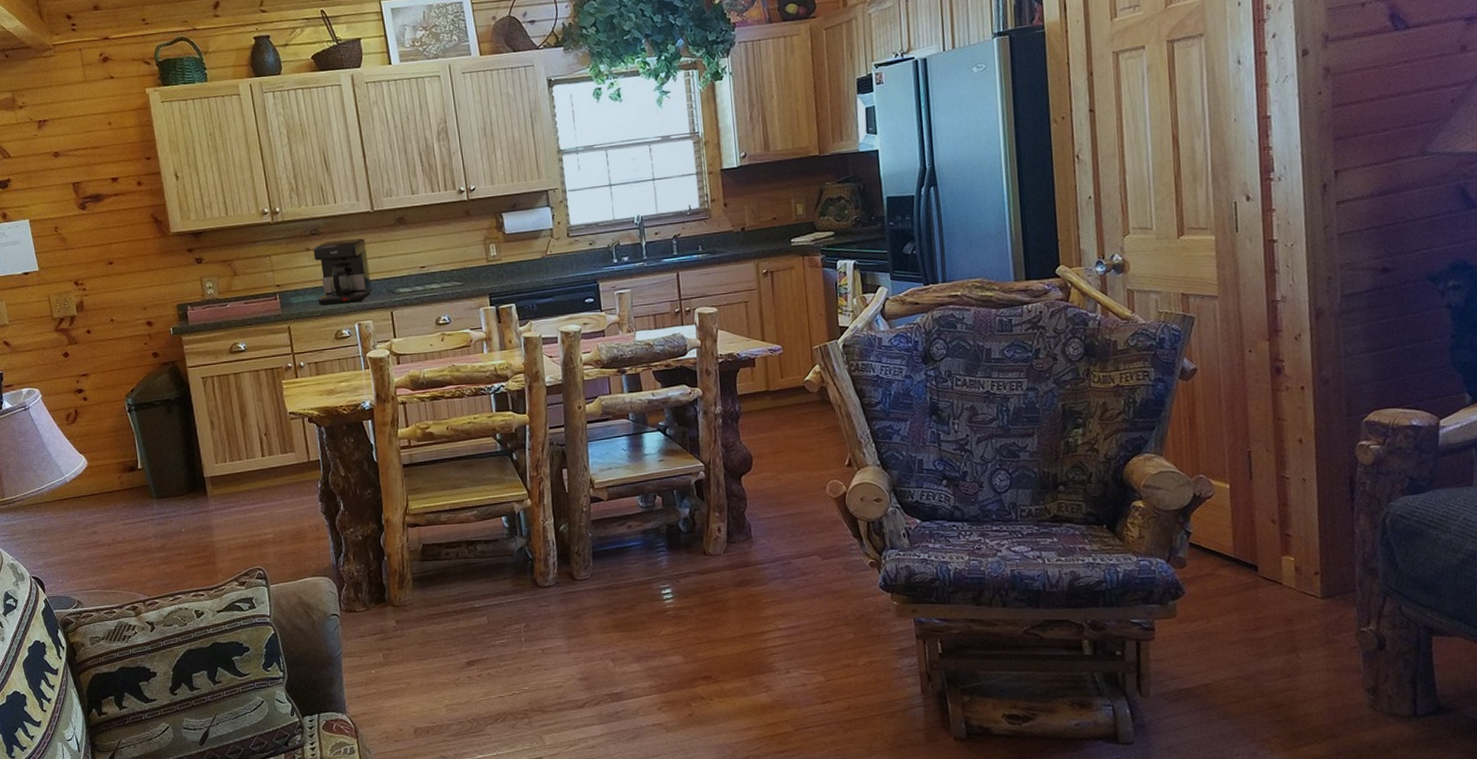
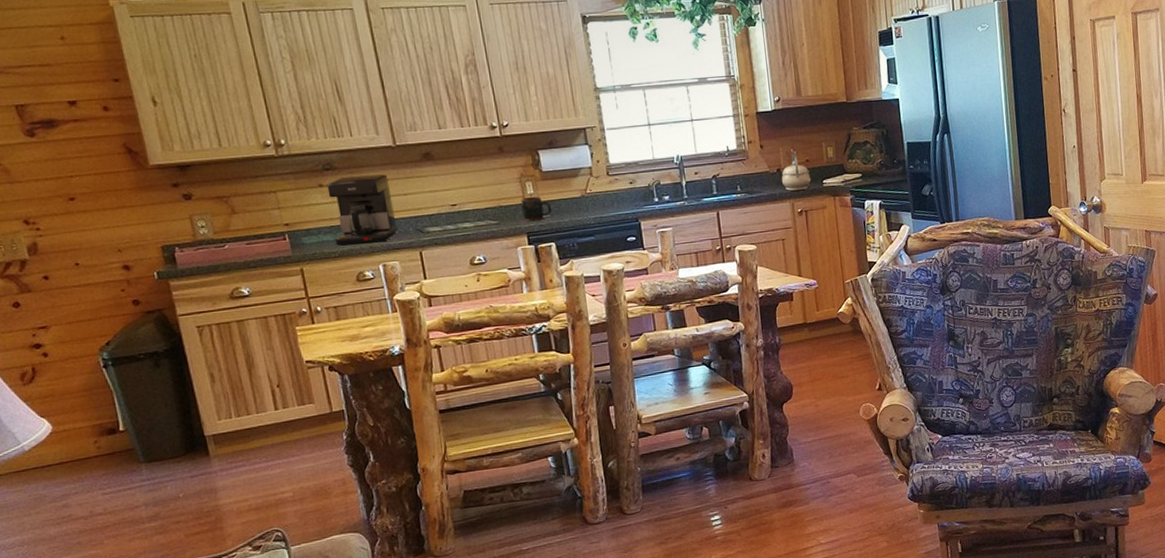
mug: none [484,258,514,282] -> present [521,196,552,221]
kettle: none [745,206,778,251] -> present [781,149,811,191]

